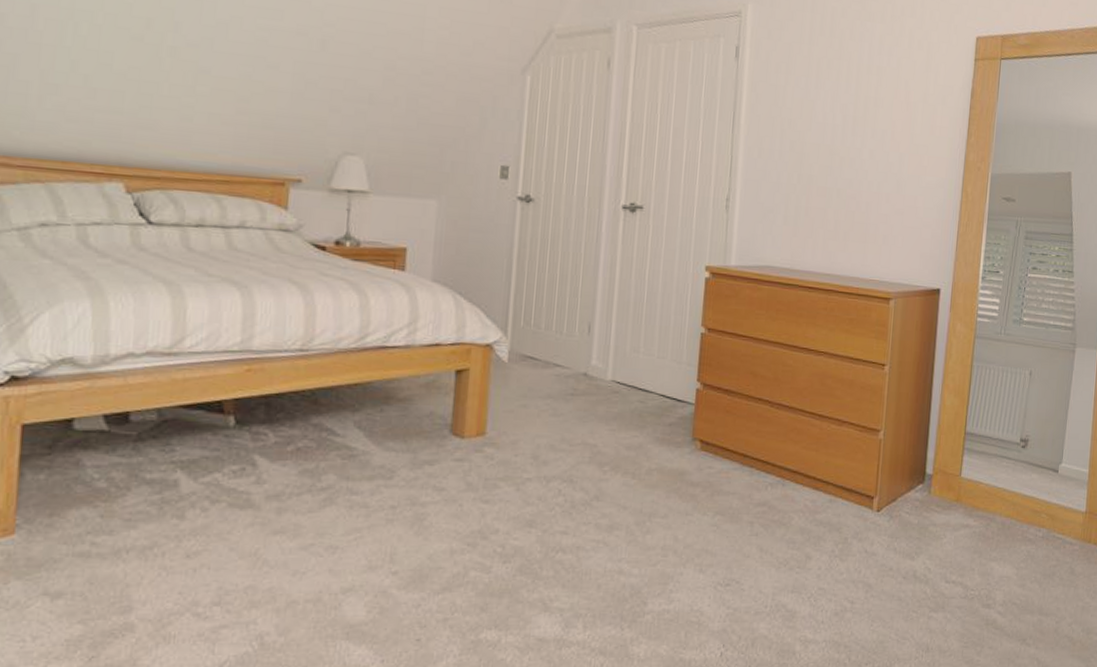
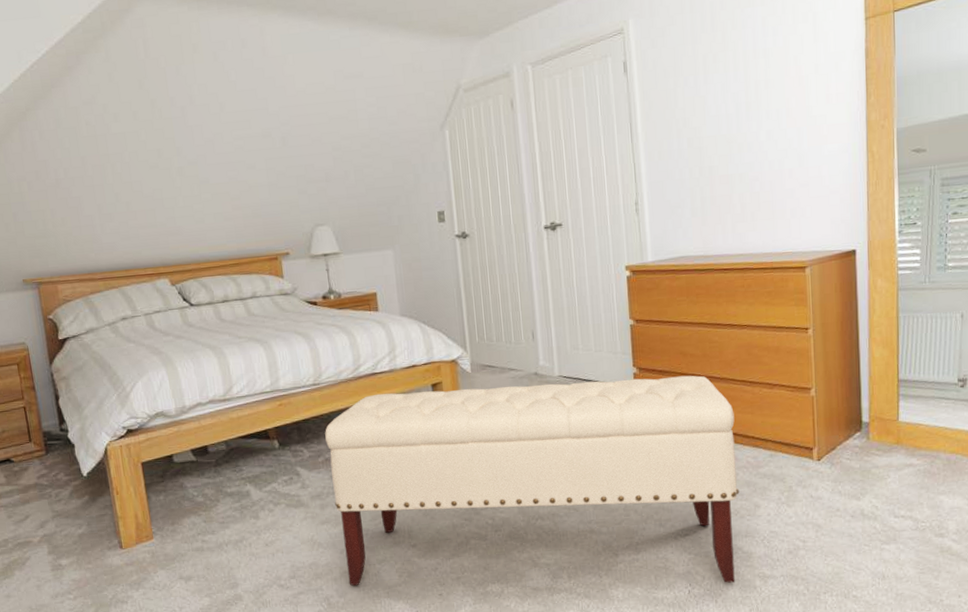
bench: none [296,373,798,646] -> present [325,375,740,587]

